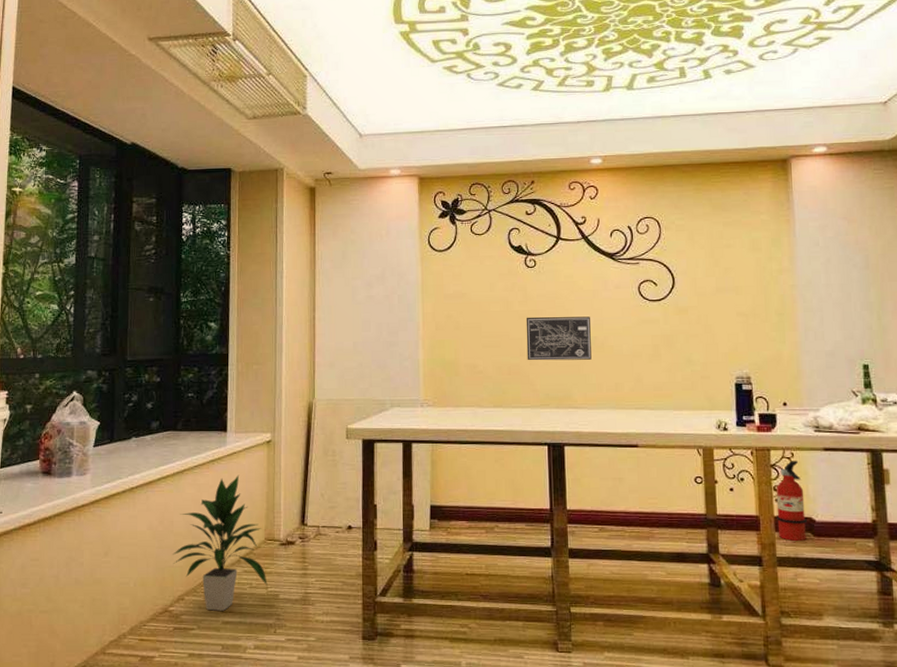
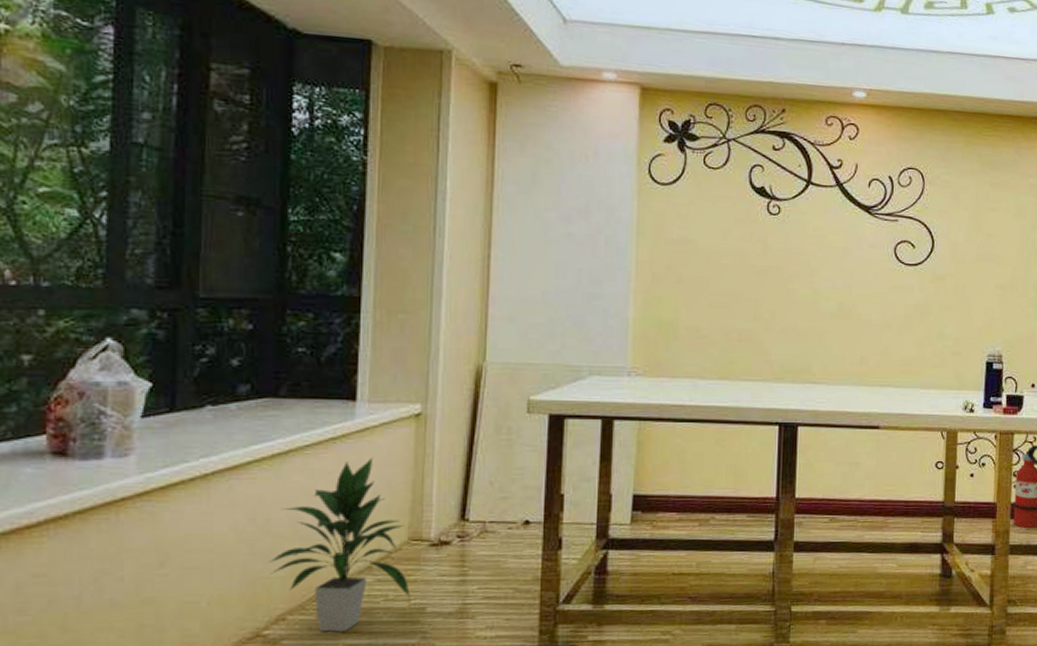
wall art: present [526,316,592,361] -> none [762,274,838,328]

